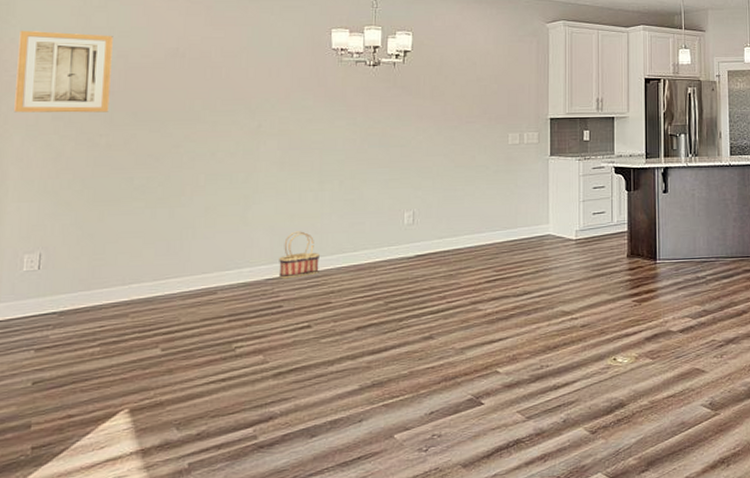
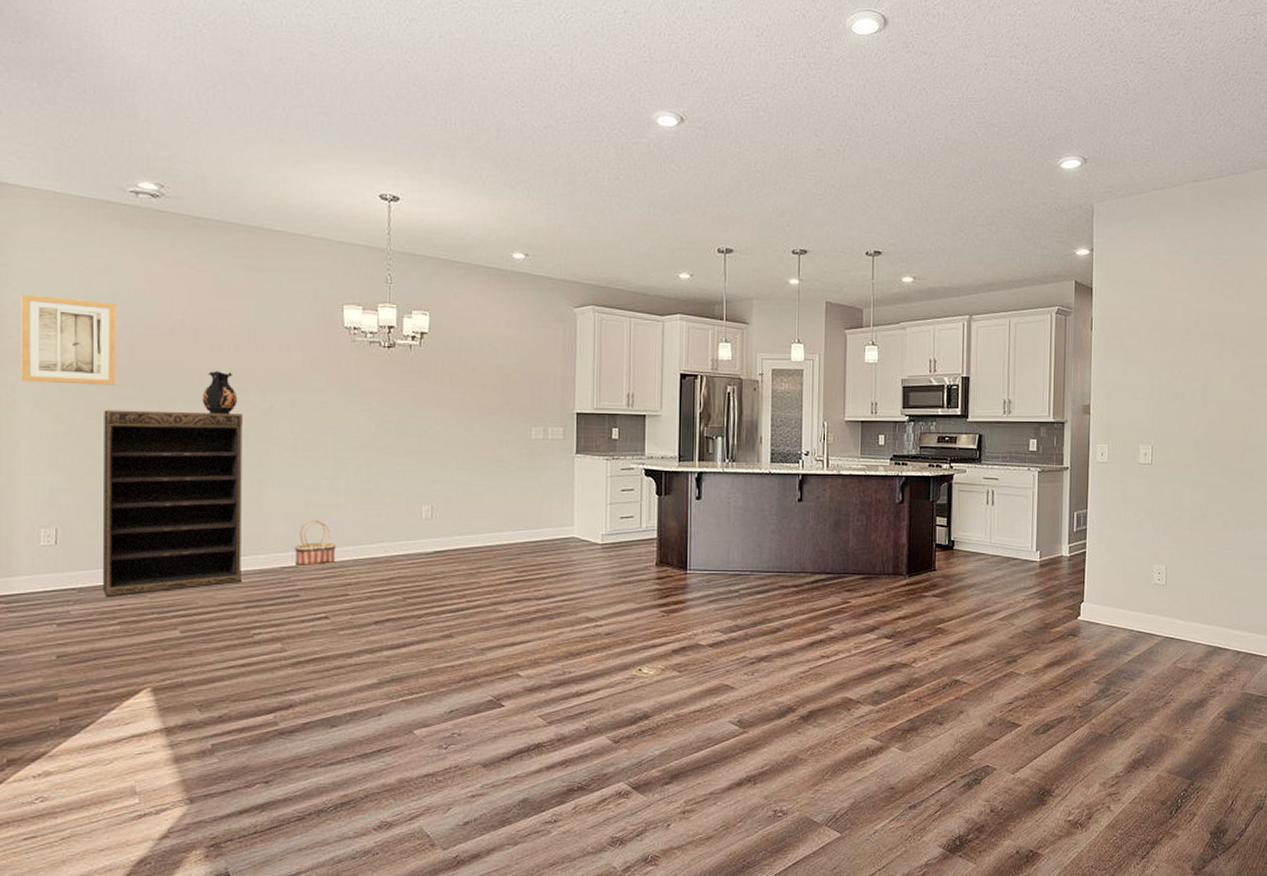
bookshelf: none [84,134,231,320] -> present [103,410,242,597]
ceramic jug: none [192,94,228,136] -> present [202,371,238,415]

